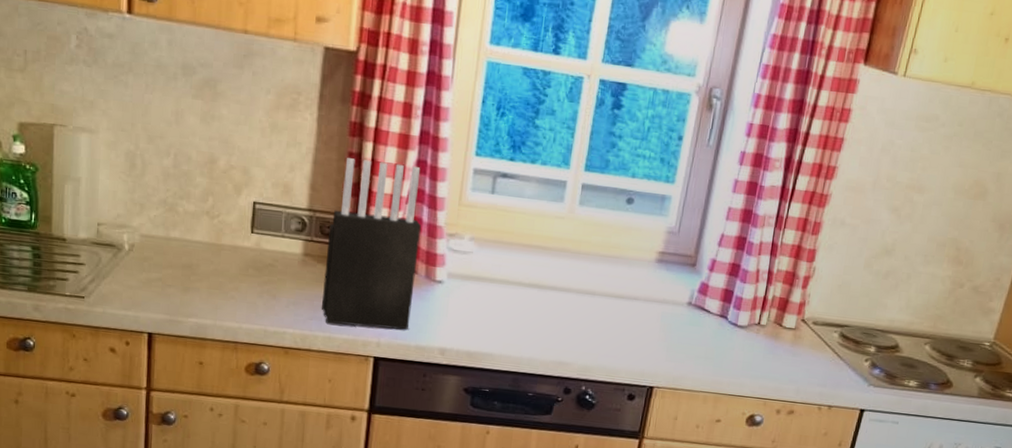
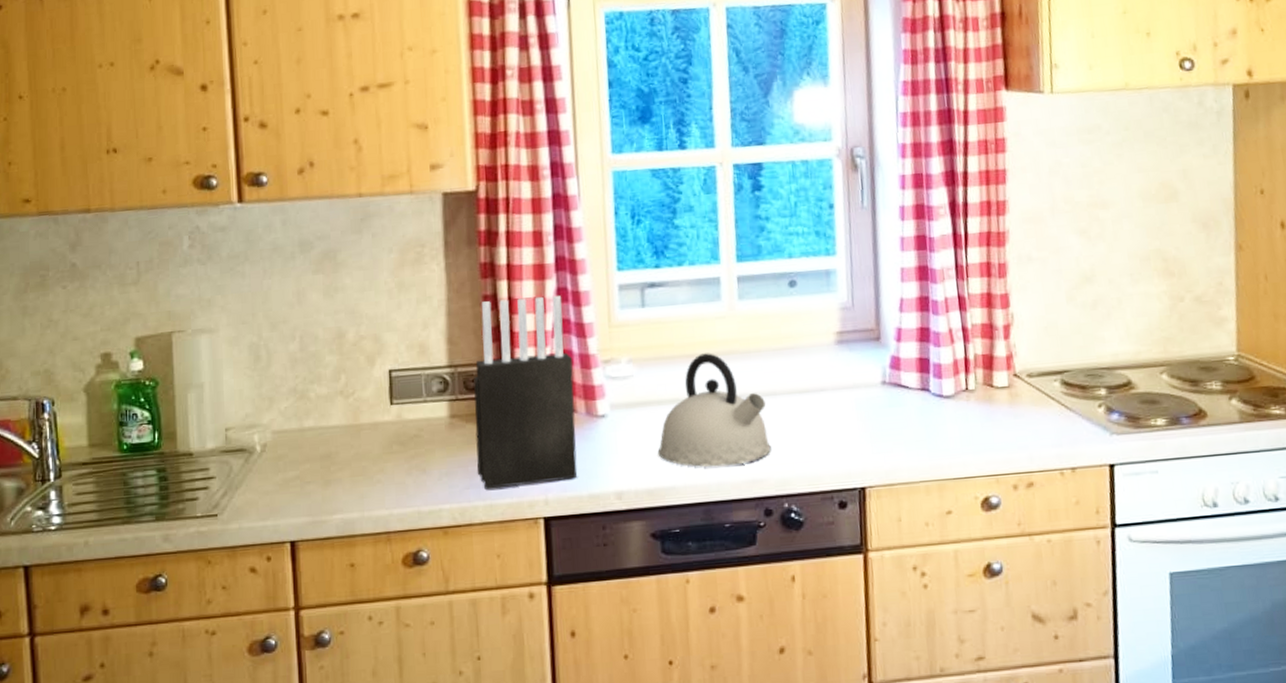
kettle: none [482,245,584,347] -> present [657,353,771,468]

